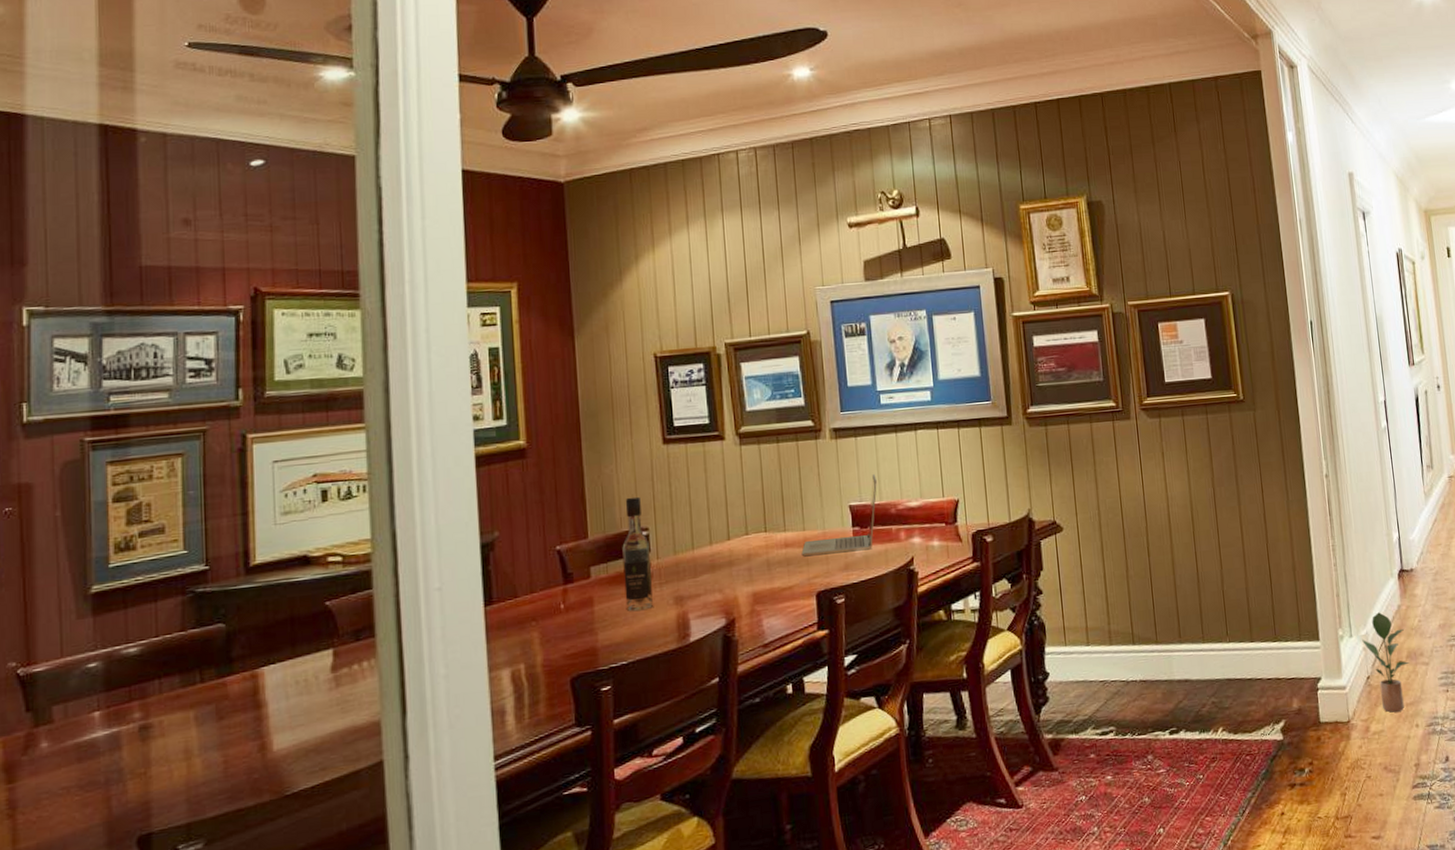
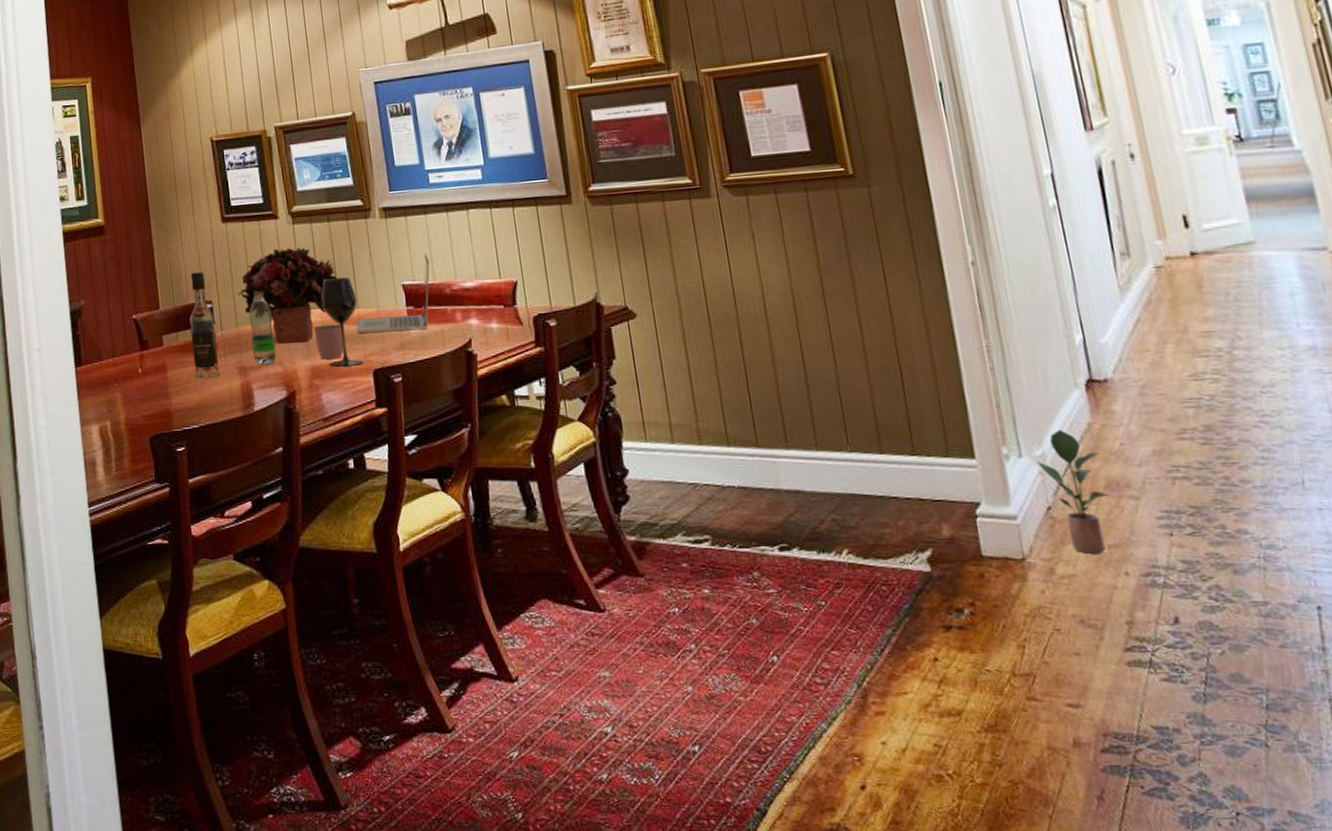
bouquet: none [677,469,784,570] -> present [237,247,337,344]
bottle: none [688,516,716,594] -> present [248,291,277,365]
cup: none [757,547,788,584] -> present [314,324,344,360]
wineglass: none [766,499,808,591] -> present [321,277,364,367]

